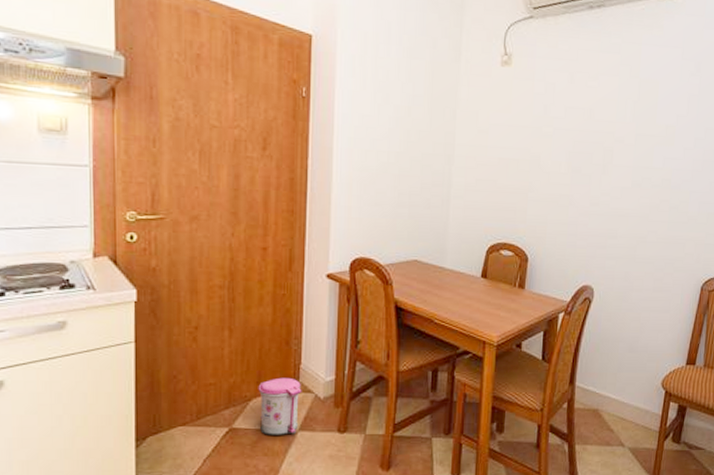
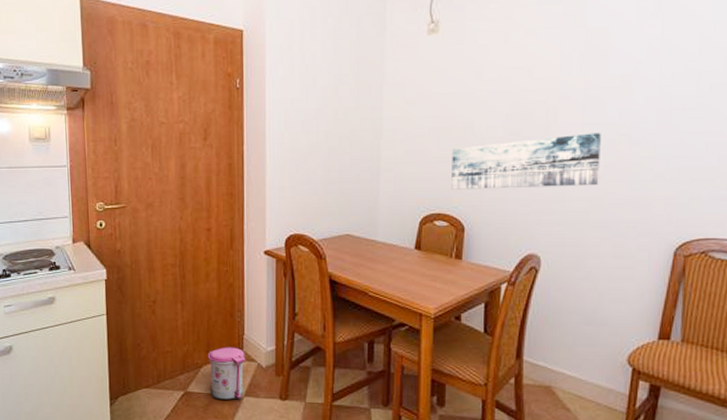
wall art: none [517,175,648,225] -> present [451,133,601,190]

